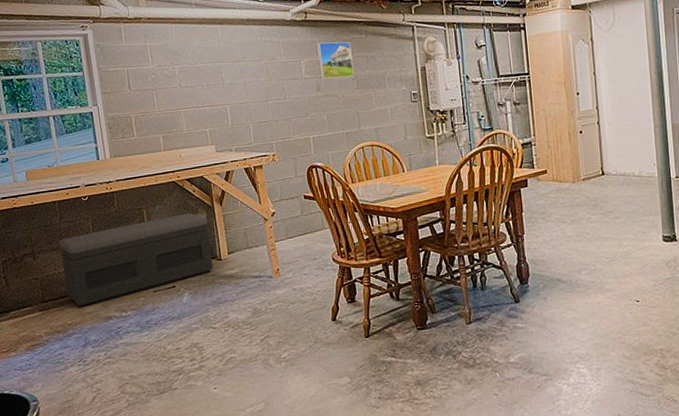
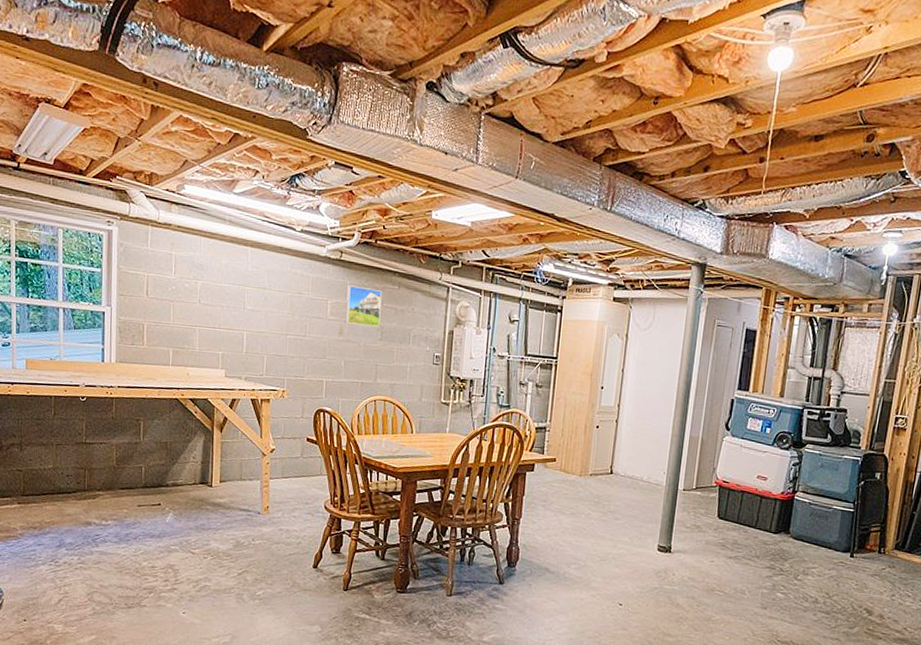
storage bench: present [59,213,214,307] -> none [49,433,205,508]

